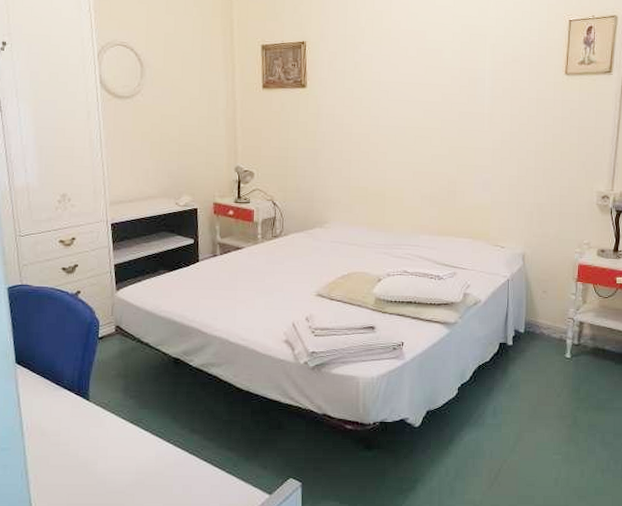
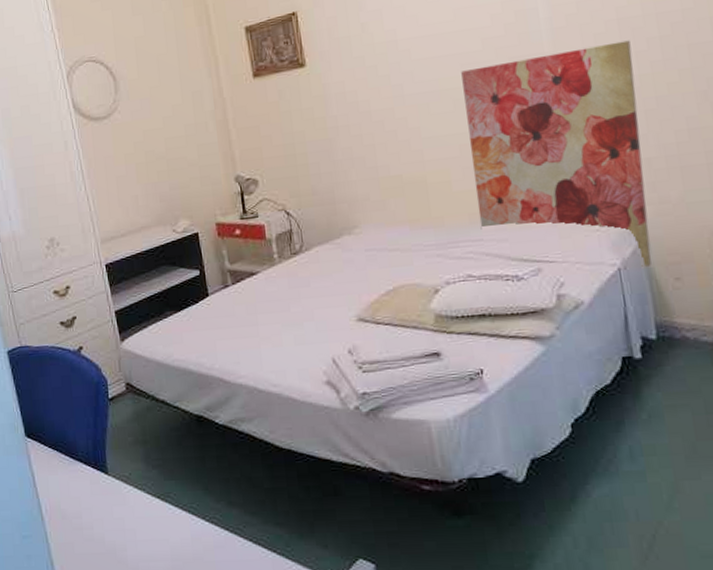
wall art: none [419,115,542,280] -> present [461,40,652,267]

